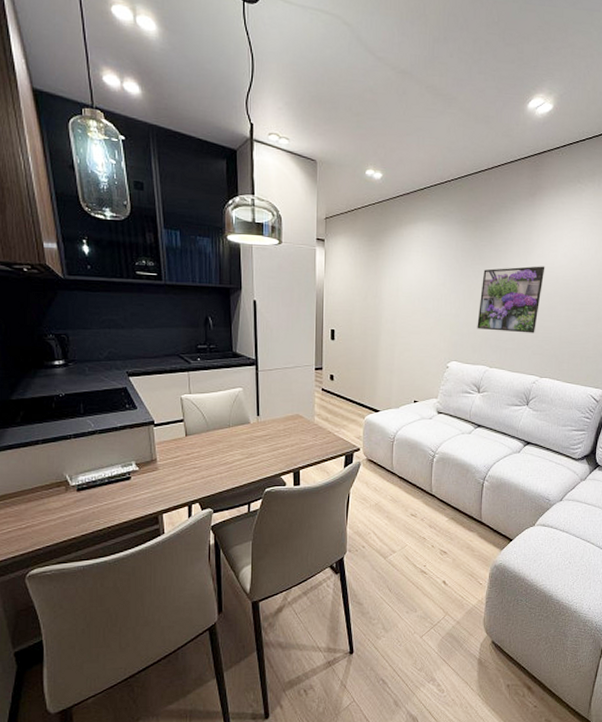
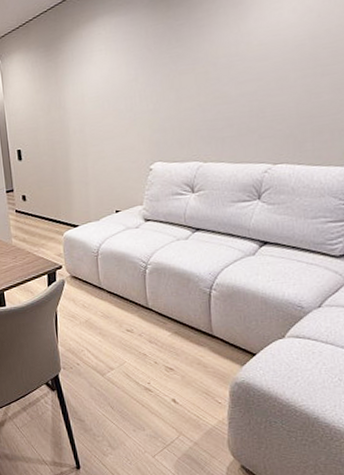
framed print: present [477,266,545,333] -> none [181,30,267,122]

